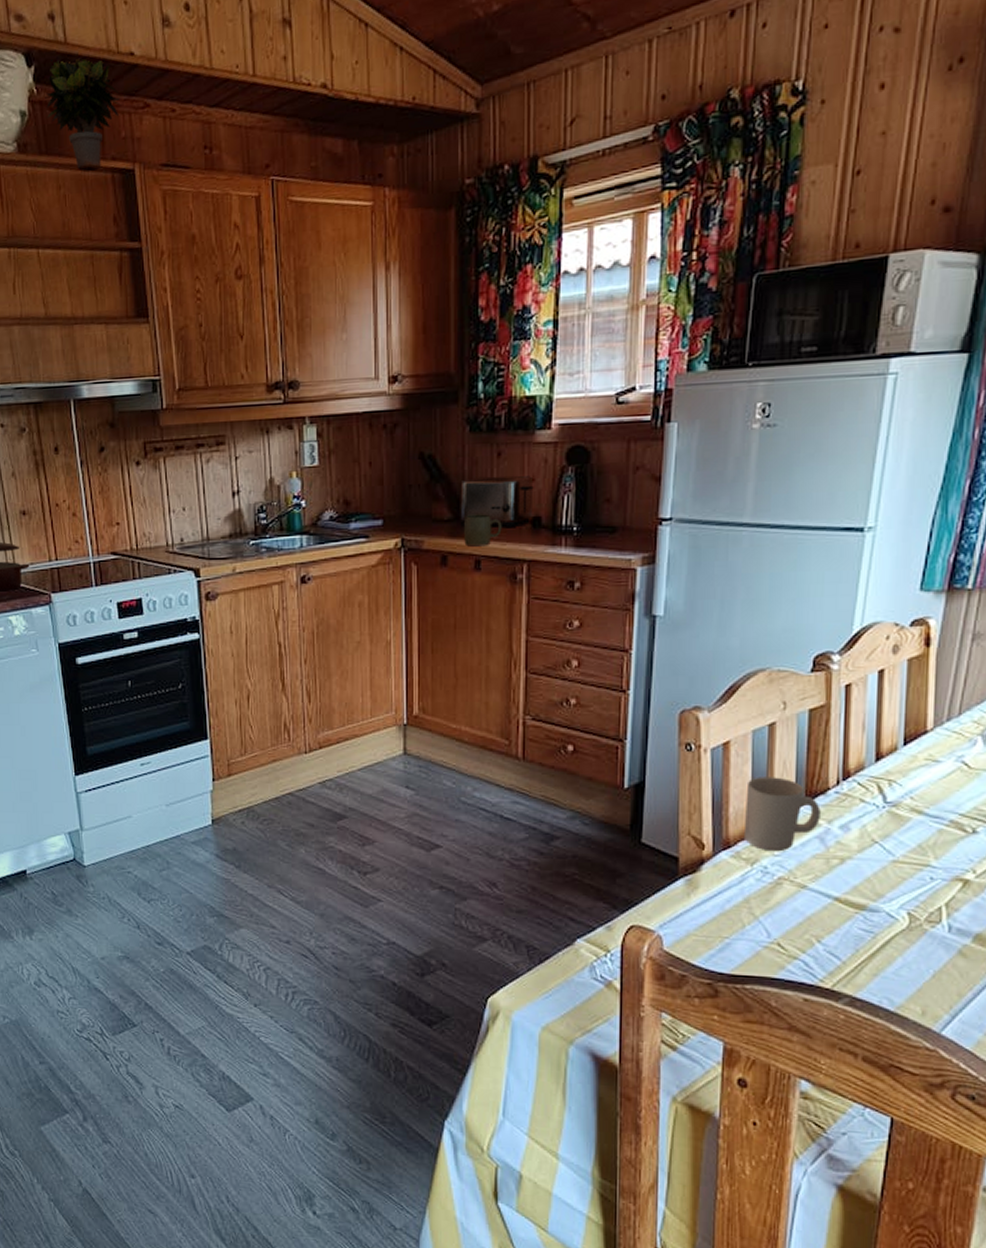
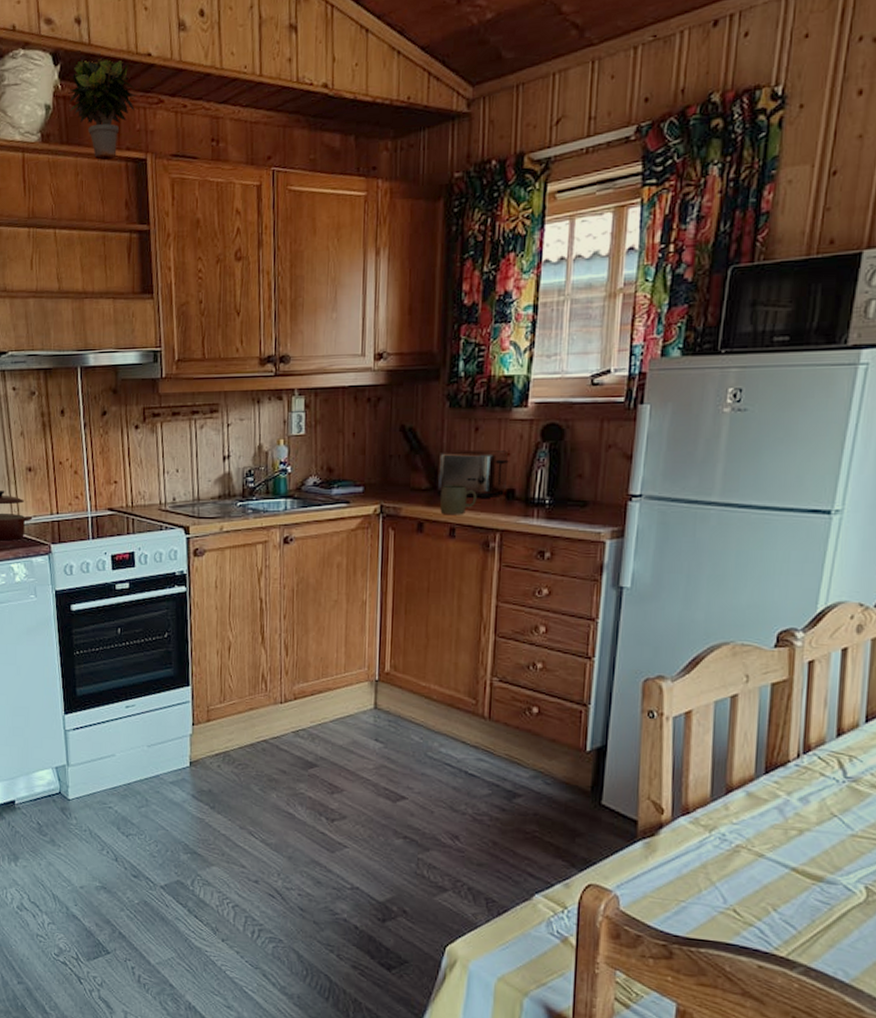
mug: present [743,777,821,852] -> none [702,746,780,820]

